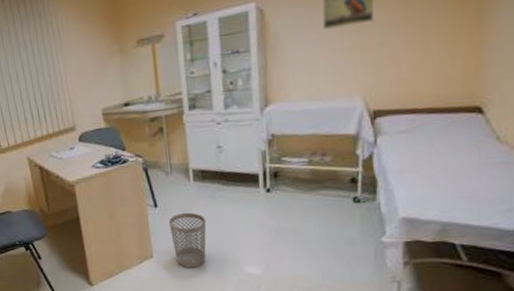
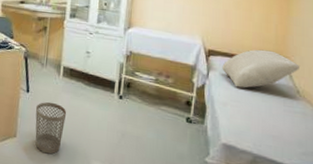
pillow: none [393,93,499,149] -> present [222,49,299,89]

